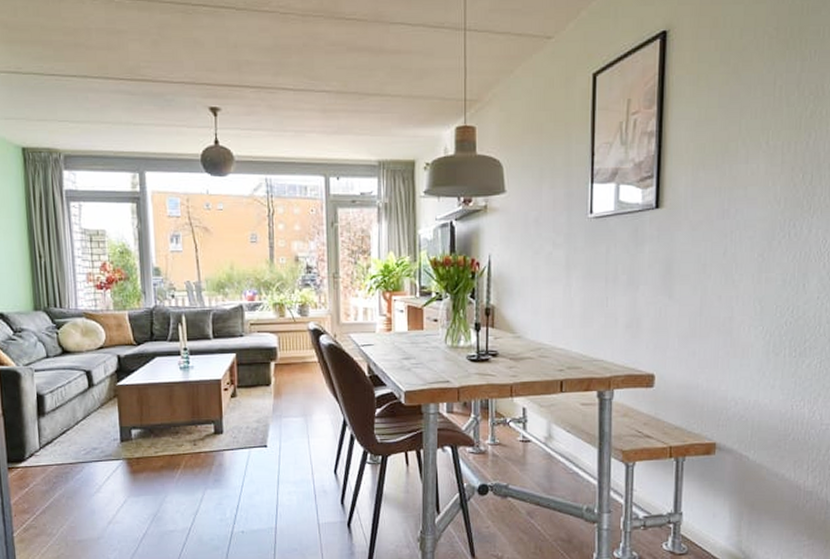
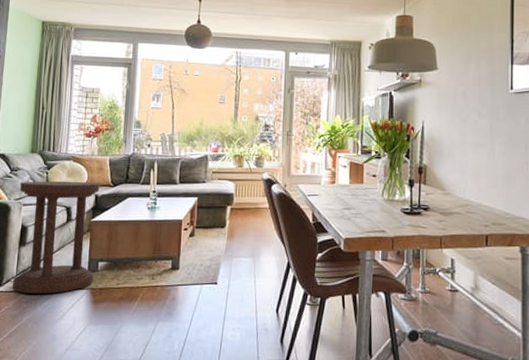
side table: none [28,341,128,467] -> present [12,181,100,294]

